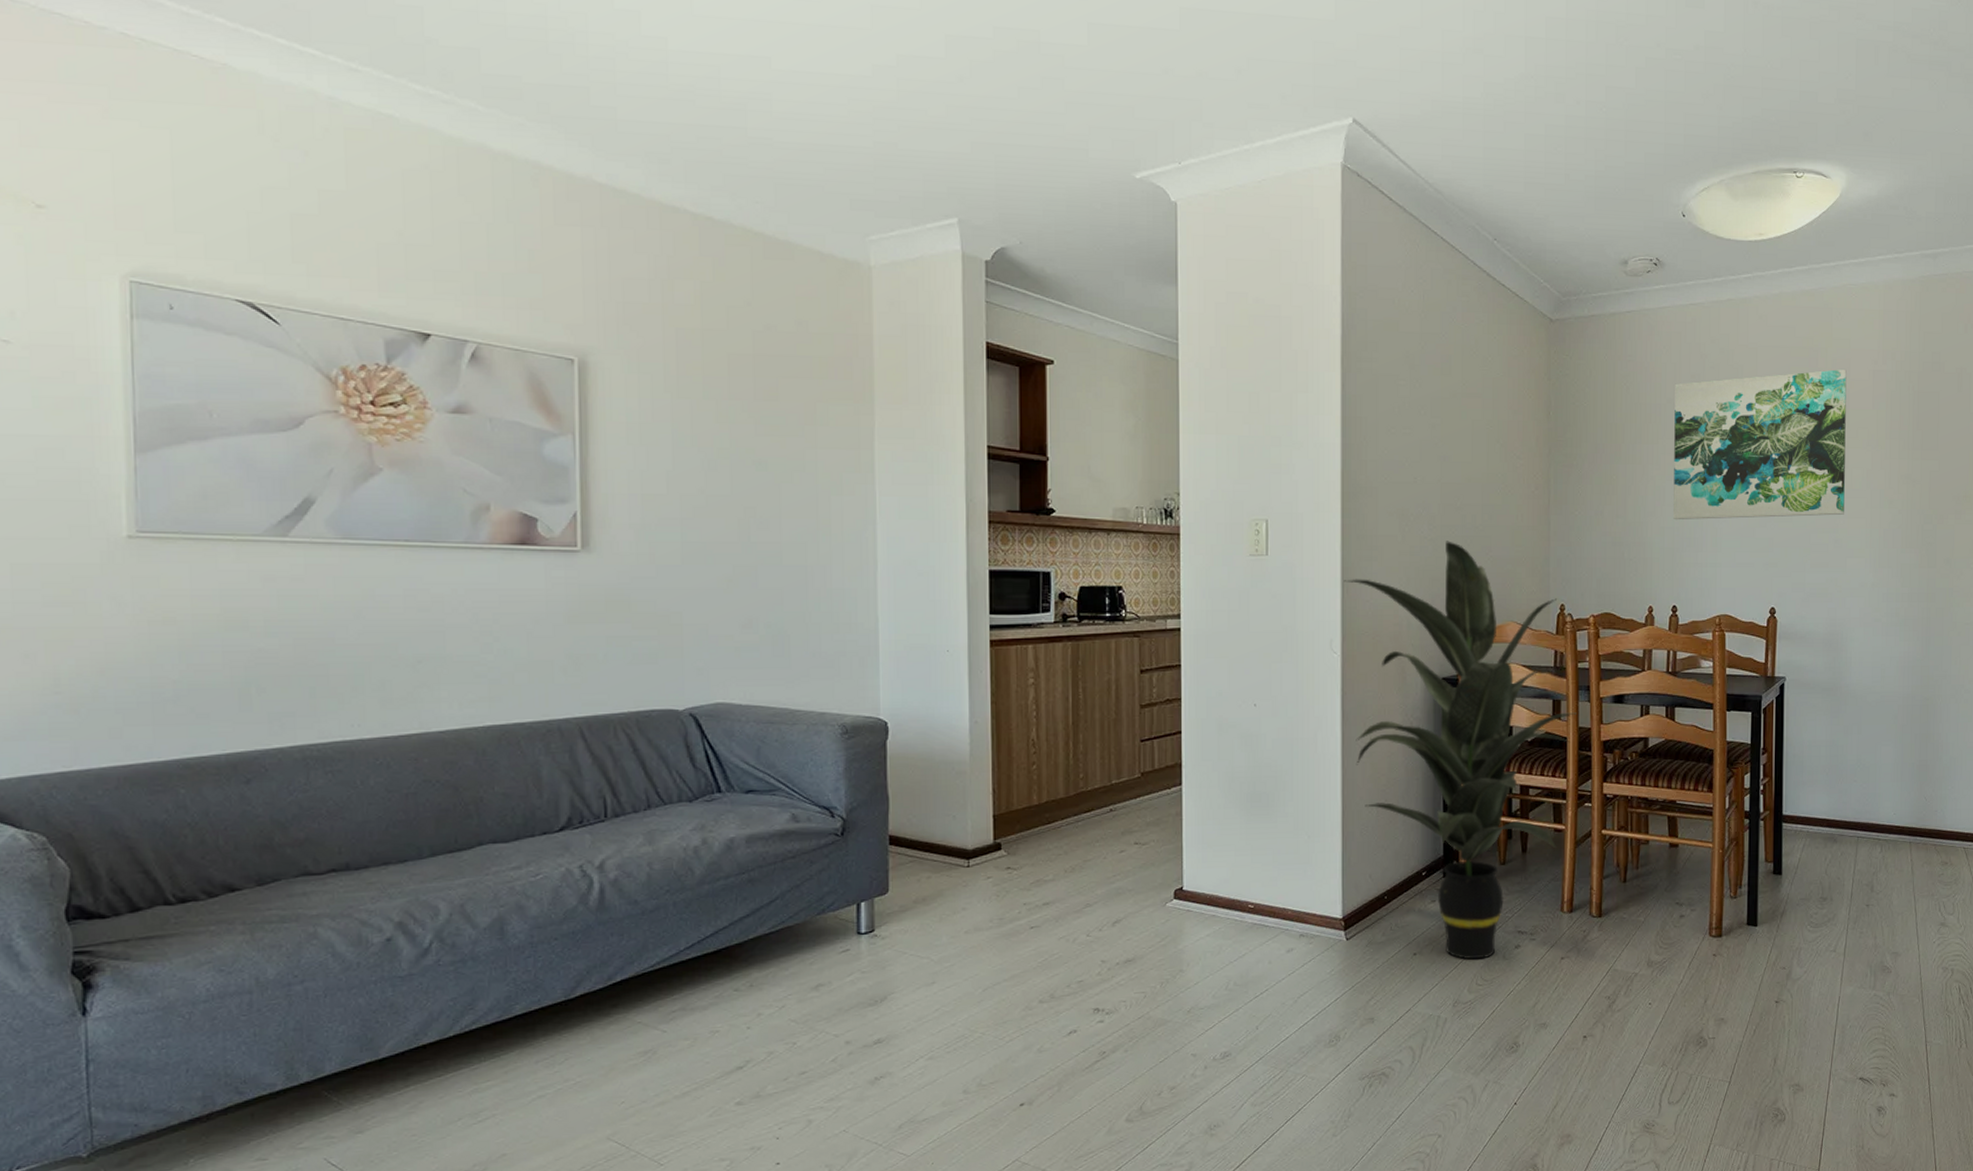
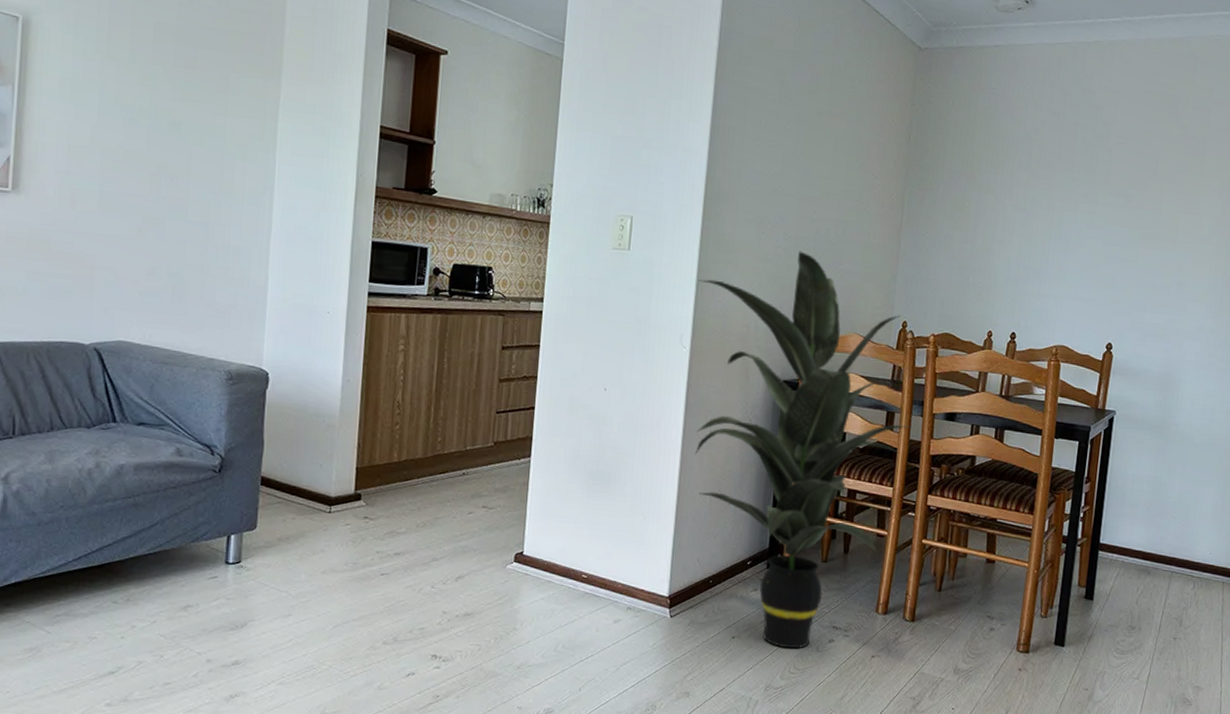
wall art: present [1673,368,1847,520] -> none [1021,117,1206,259]

